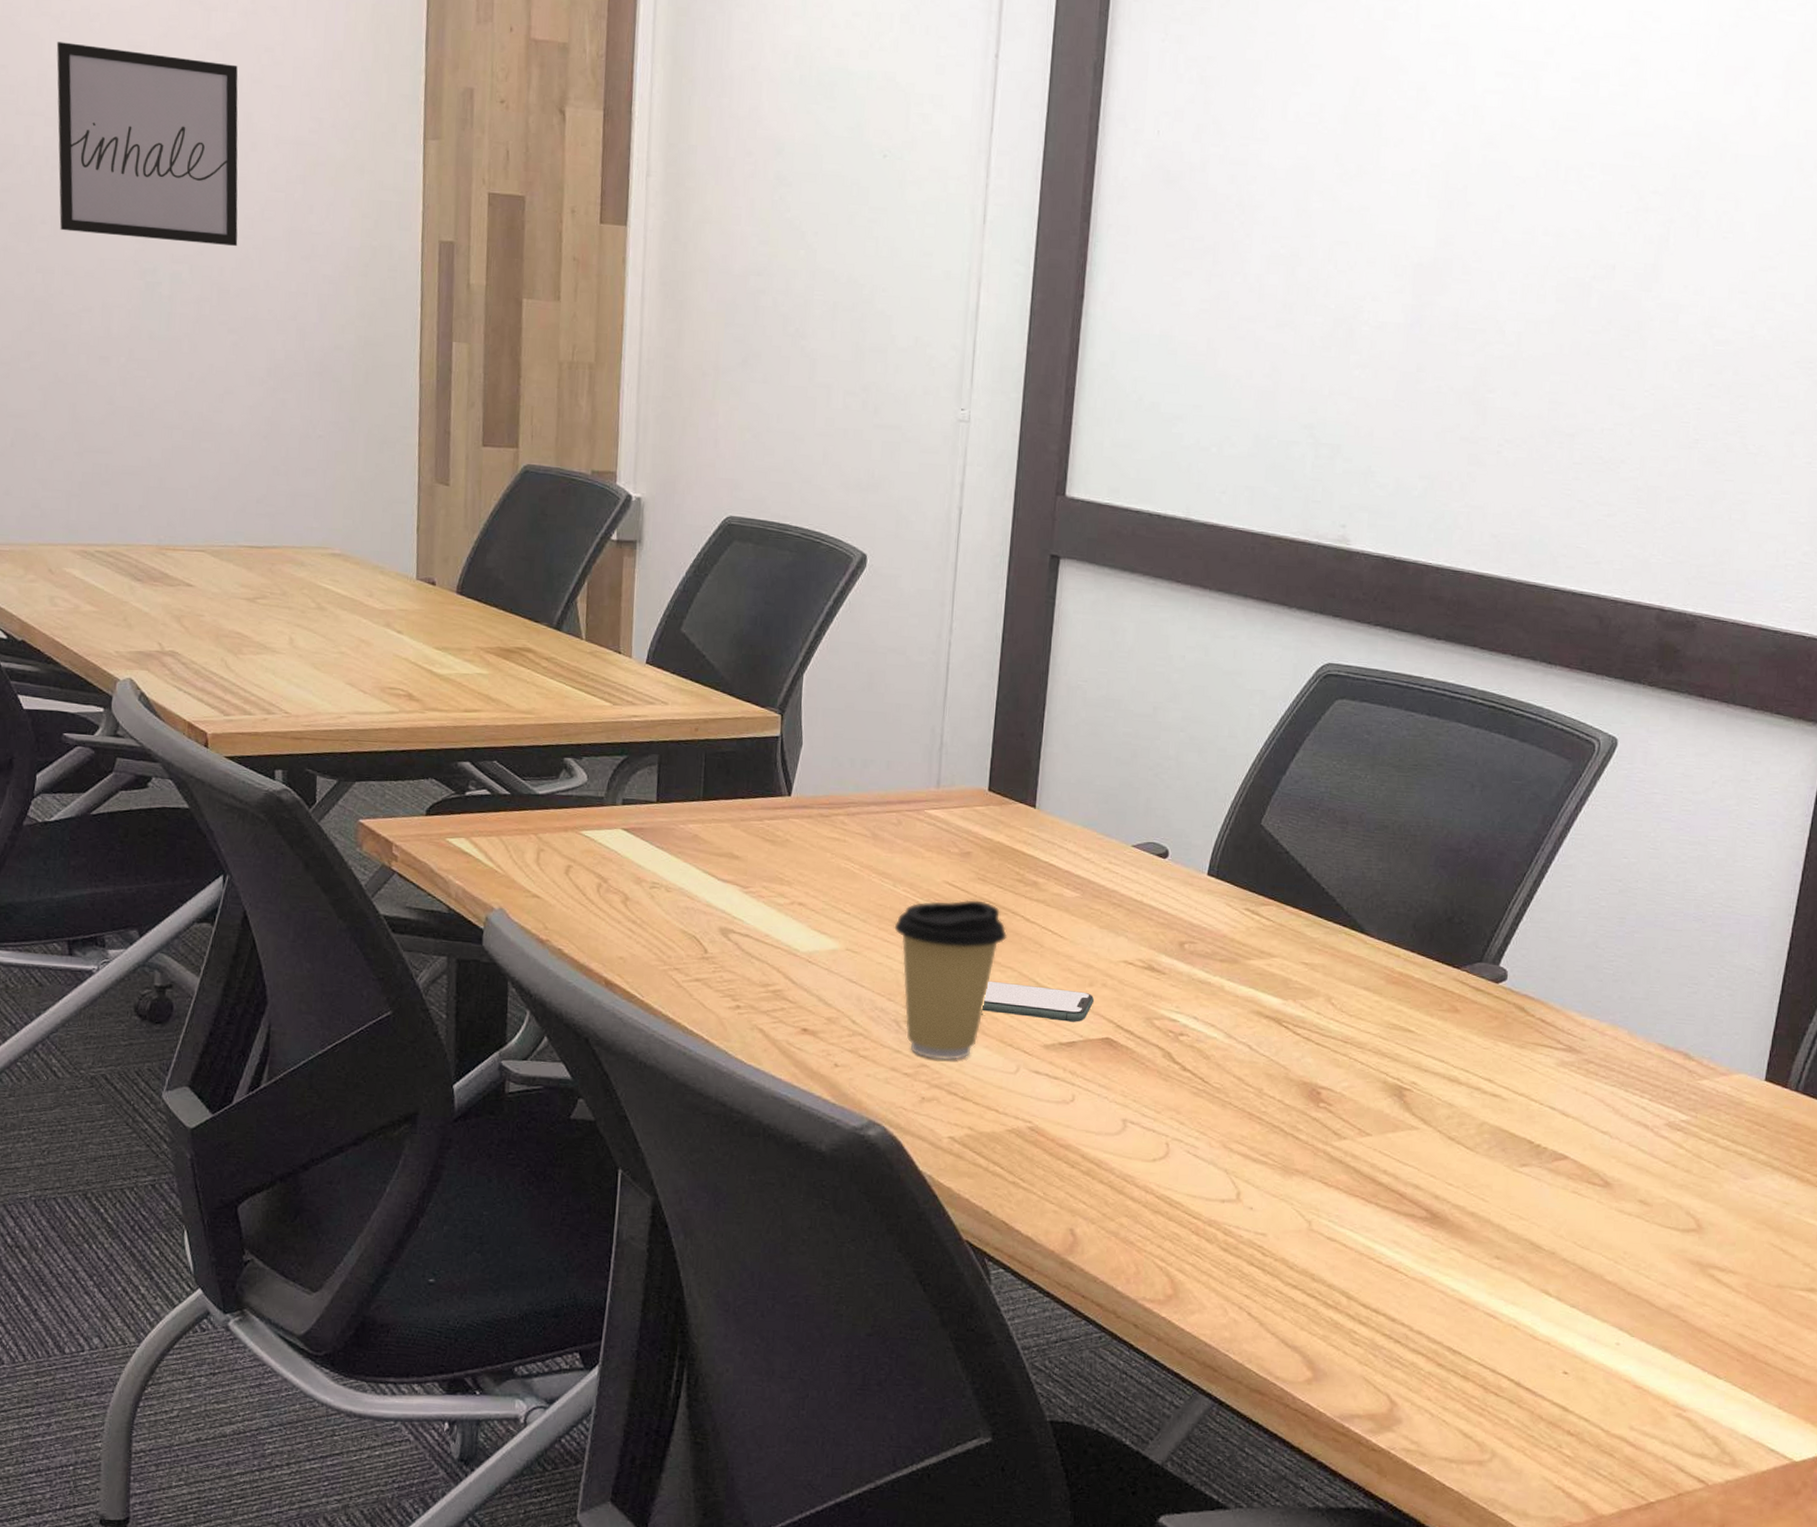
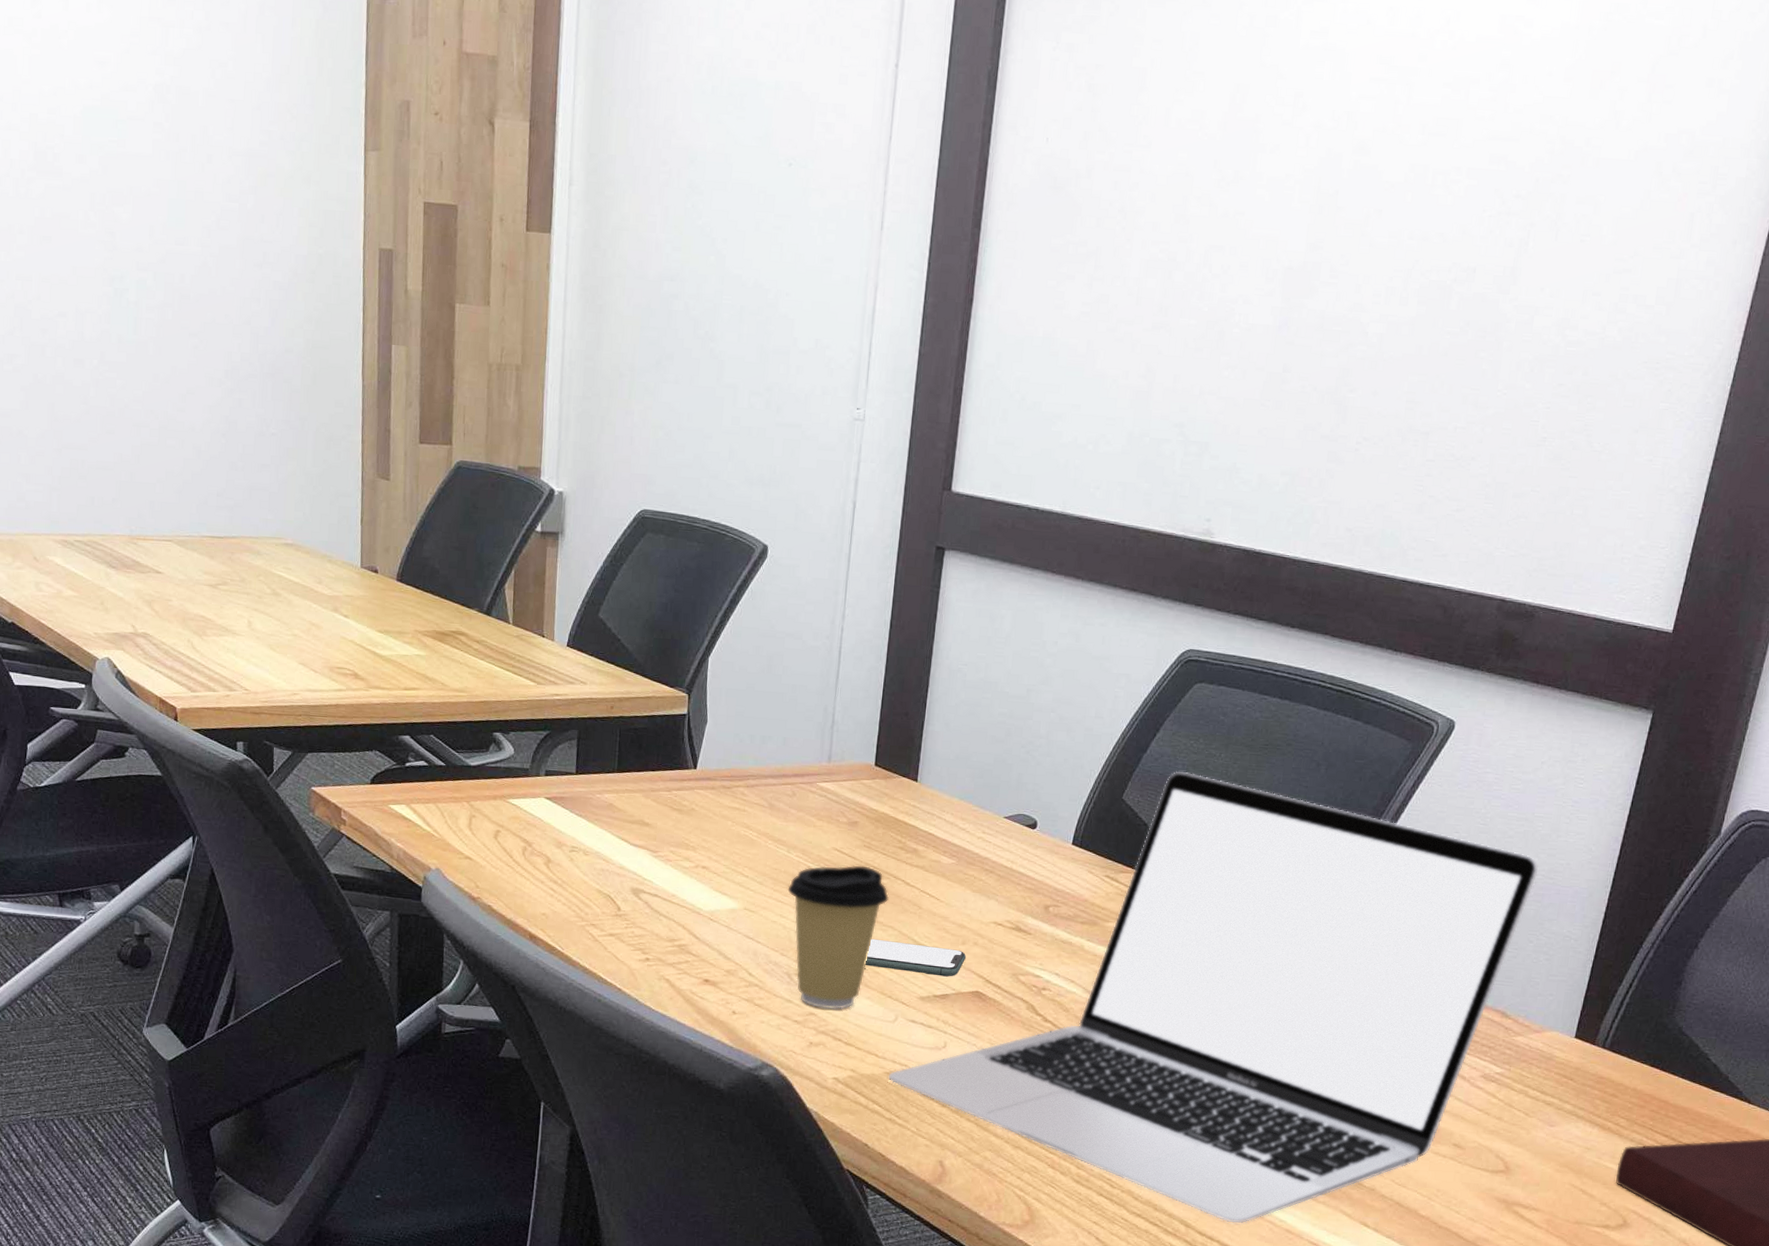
wall art: present [56,42,238,247] -> none [29,58,197,255]
laptop: none [1010,794,1716,1294] -> present [888,770,1539,1224]

